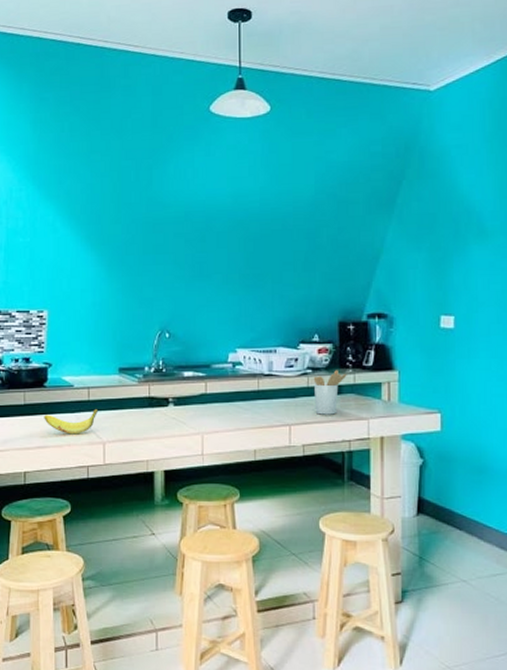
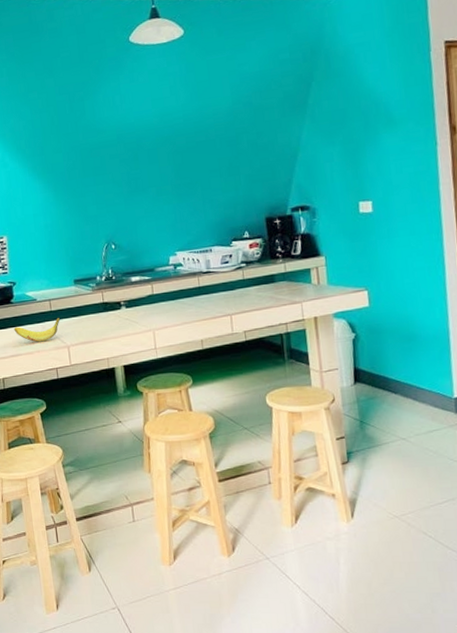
utensil holder: present [313,370,347,415] -> none [247,261,278,303]

